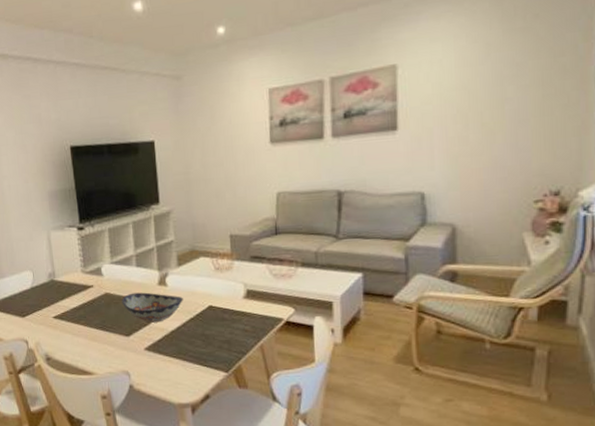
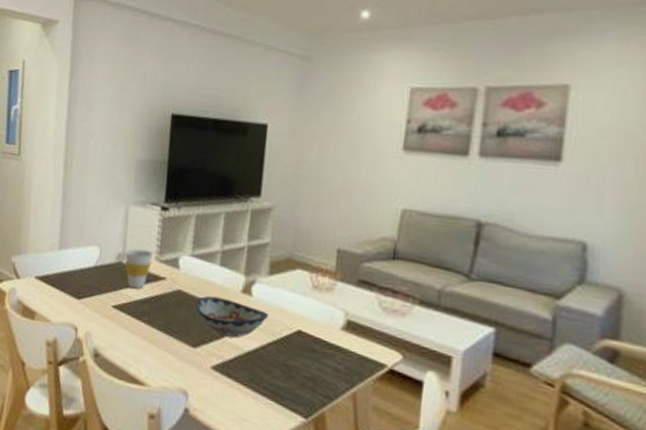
cup: none [54,265,79,300] -> present [125,249,153,289]

